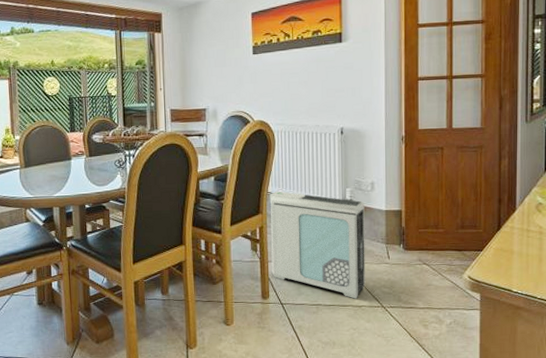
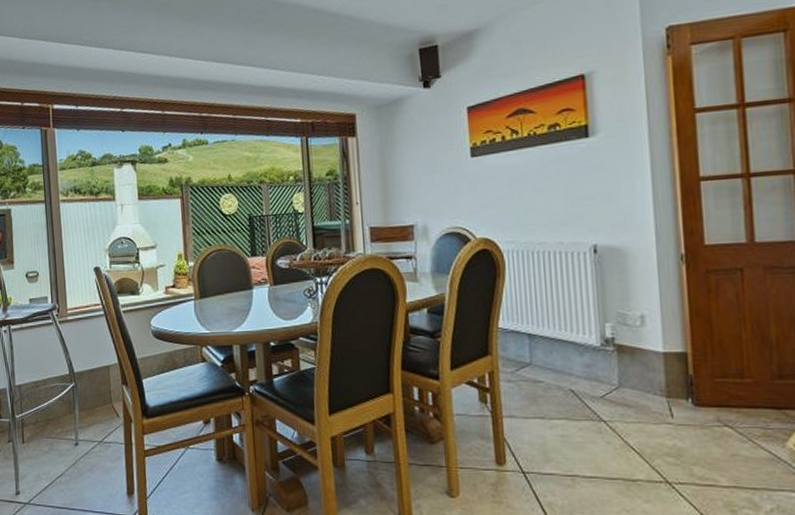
air purifier: present [269,190,366,299] -> none [500,326,641,470]

